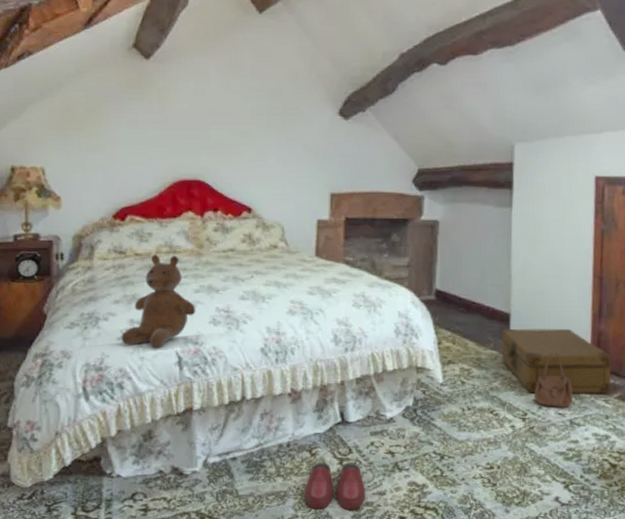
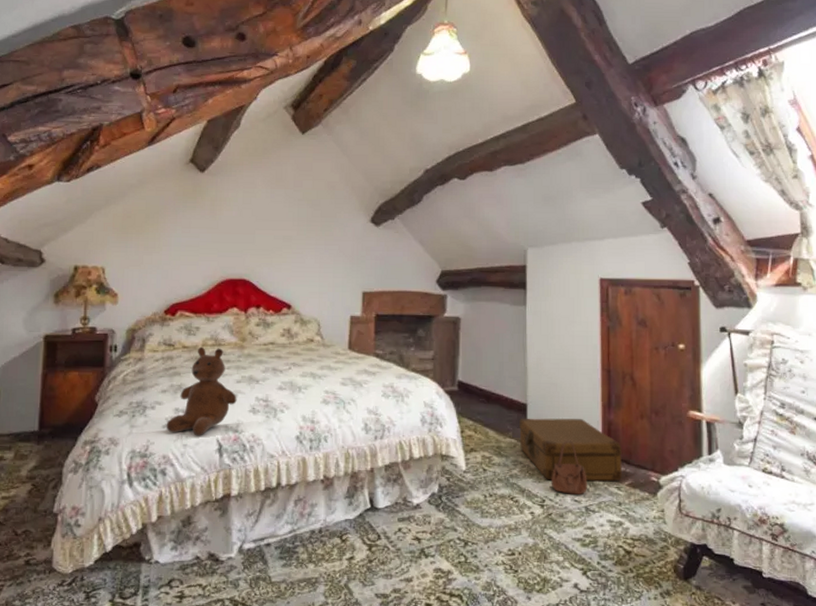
alarm clock: present [13,250,45,283] -> none [69,343,98,373]
slippers: present [304,462,366,511] -> none [334,548,394,597]

